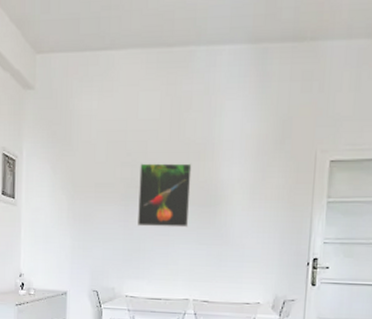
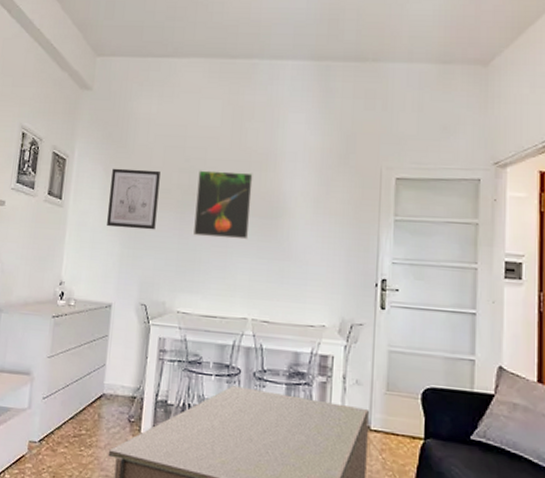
wall art: none [58,166,104,223] -> present [107,168,160,230]

